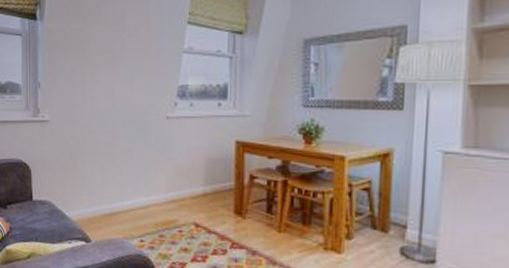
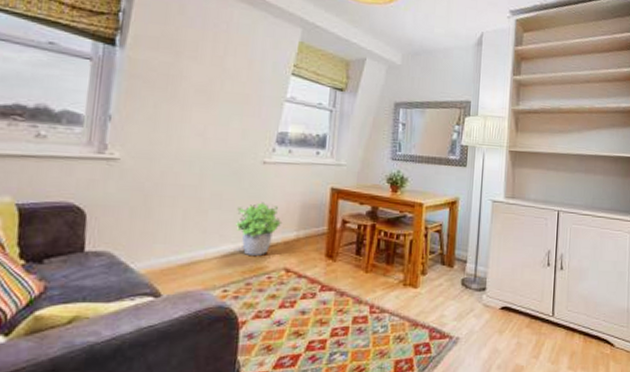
potted plant: none [146,157,189,210] -> present [236,202,283,257]

